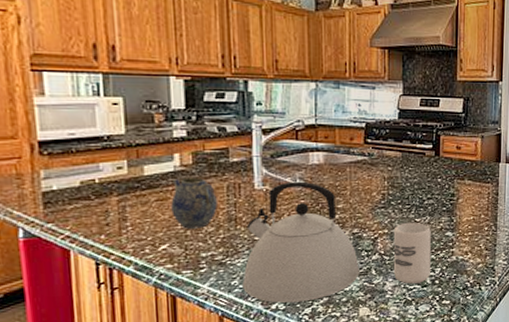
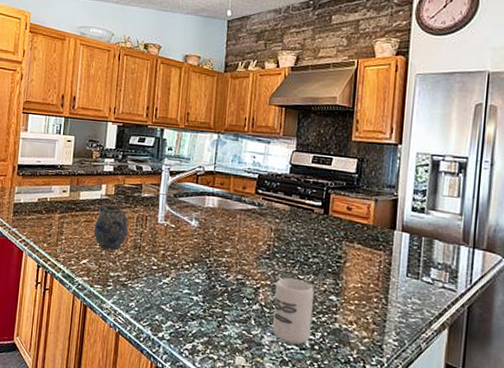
kettle: present [242,181,360,304] -> none [137,220,240,337]

